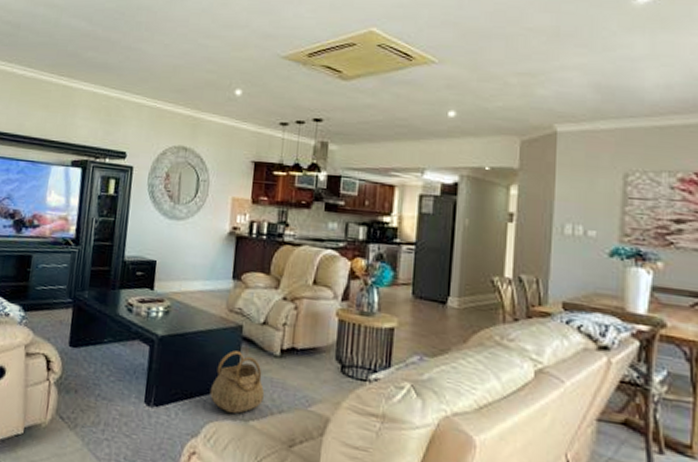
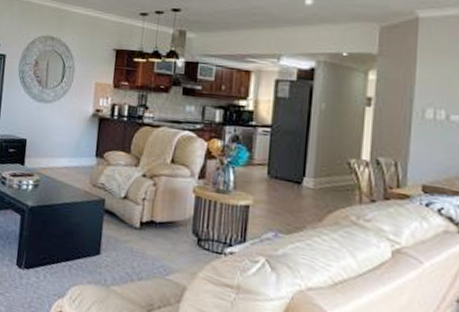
basket: present [209,350,265,414] -> none [74,221,126,279]

